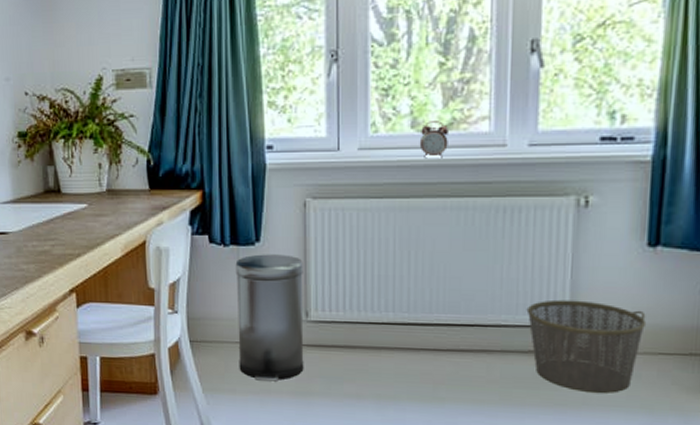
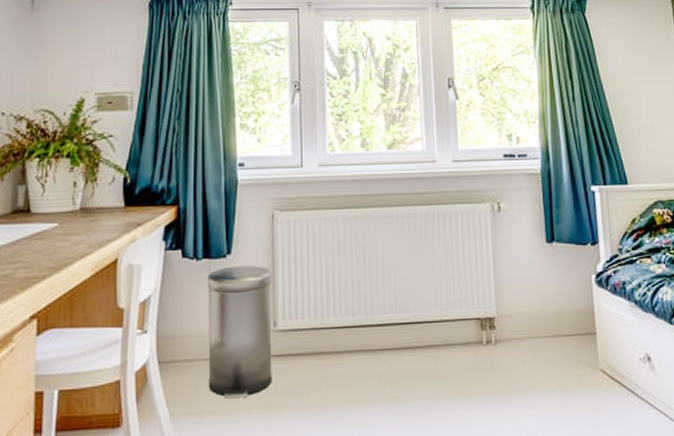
alarm clock: present [419,121,448,158] -> none [368,141,391,173]
basket: present [526,299,646,393] -> none [462,292,552,377]

